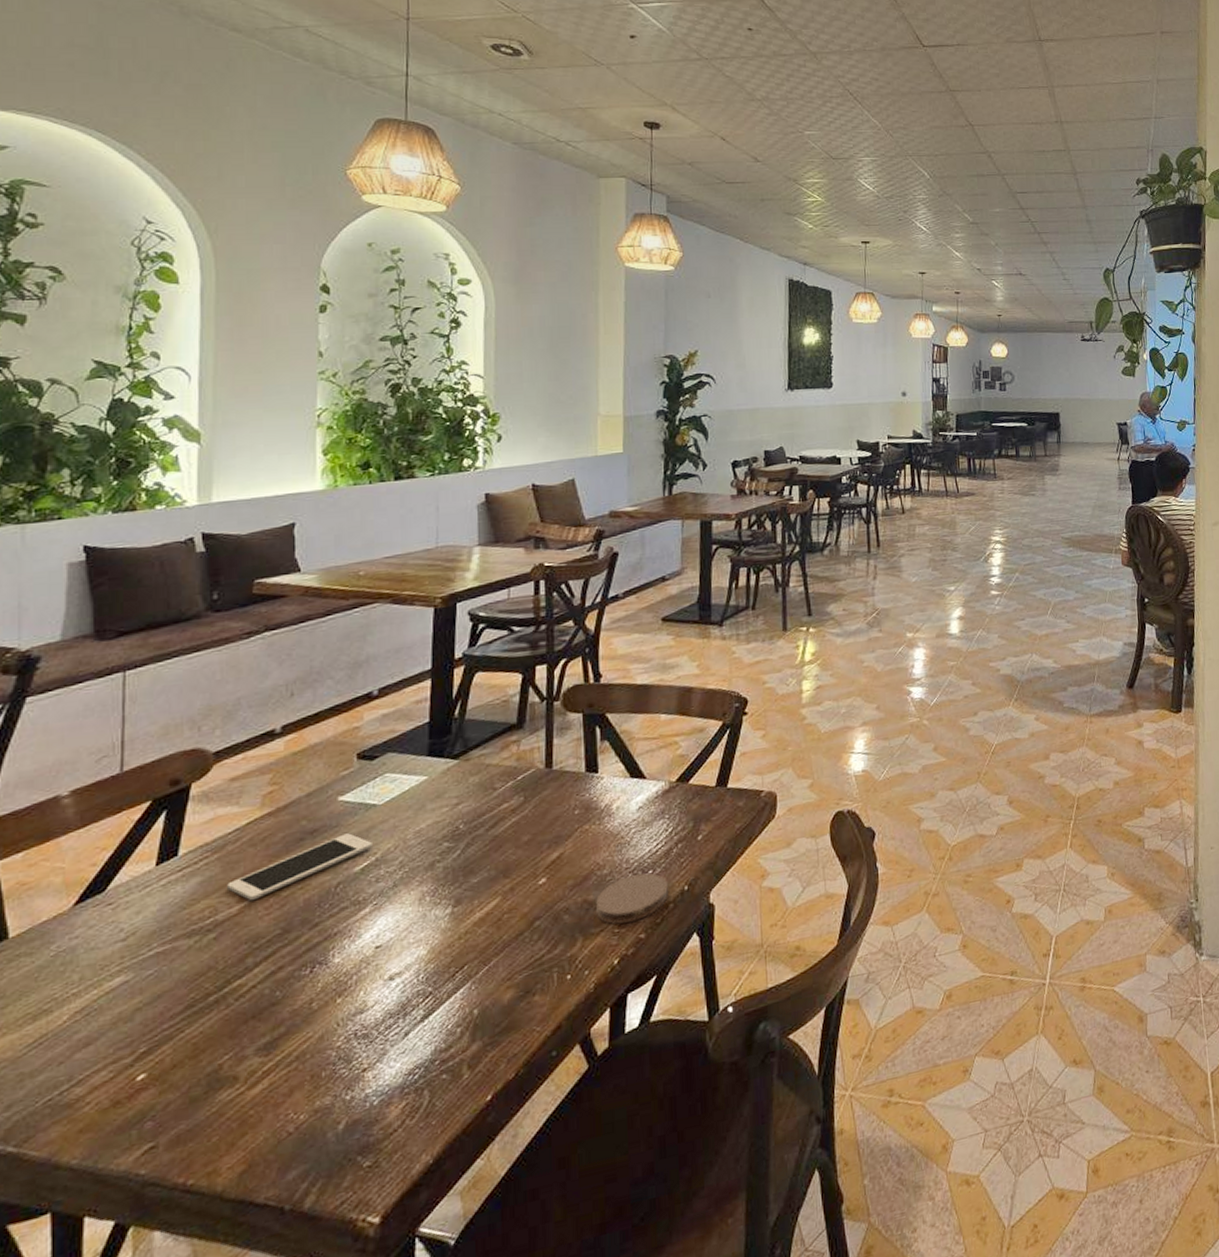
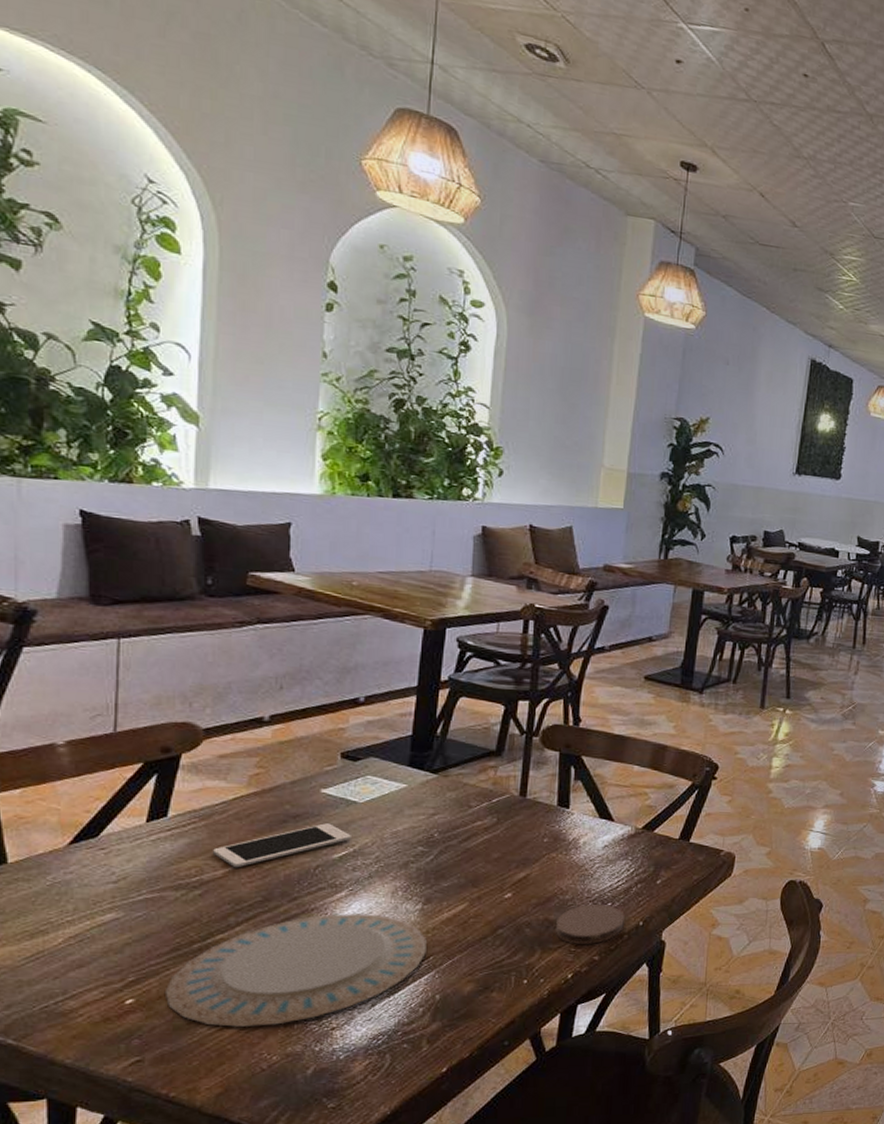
plate: none [179,927,460,1090] -> present [164,912,427,1027]

